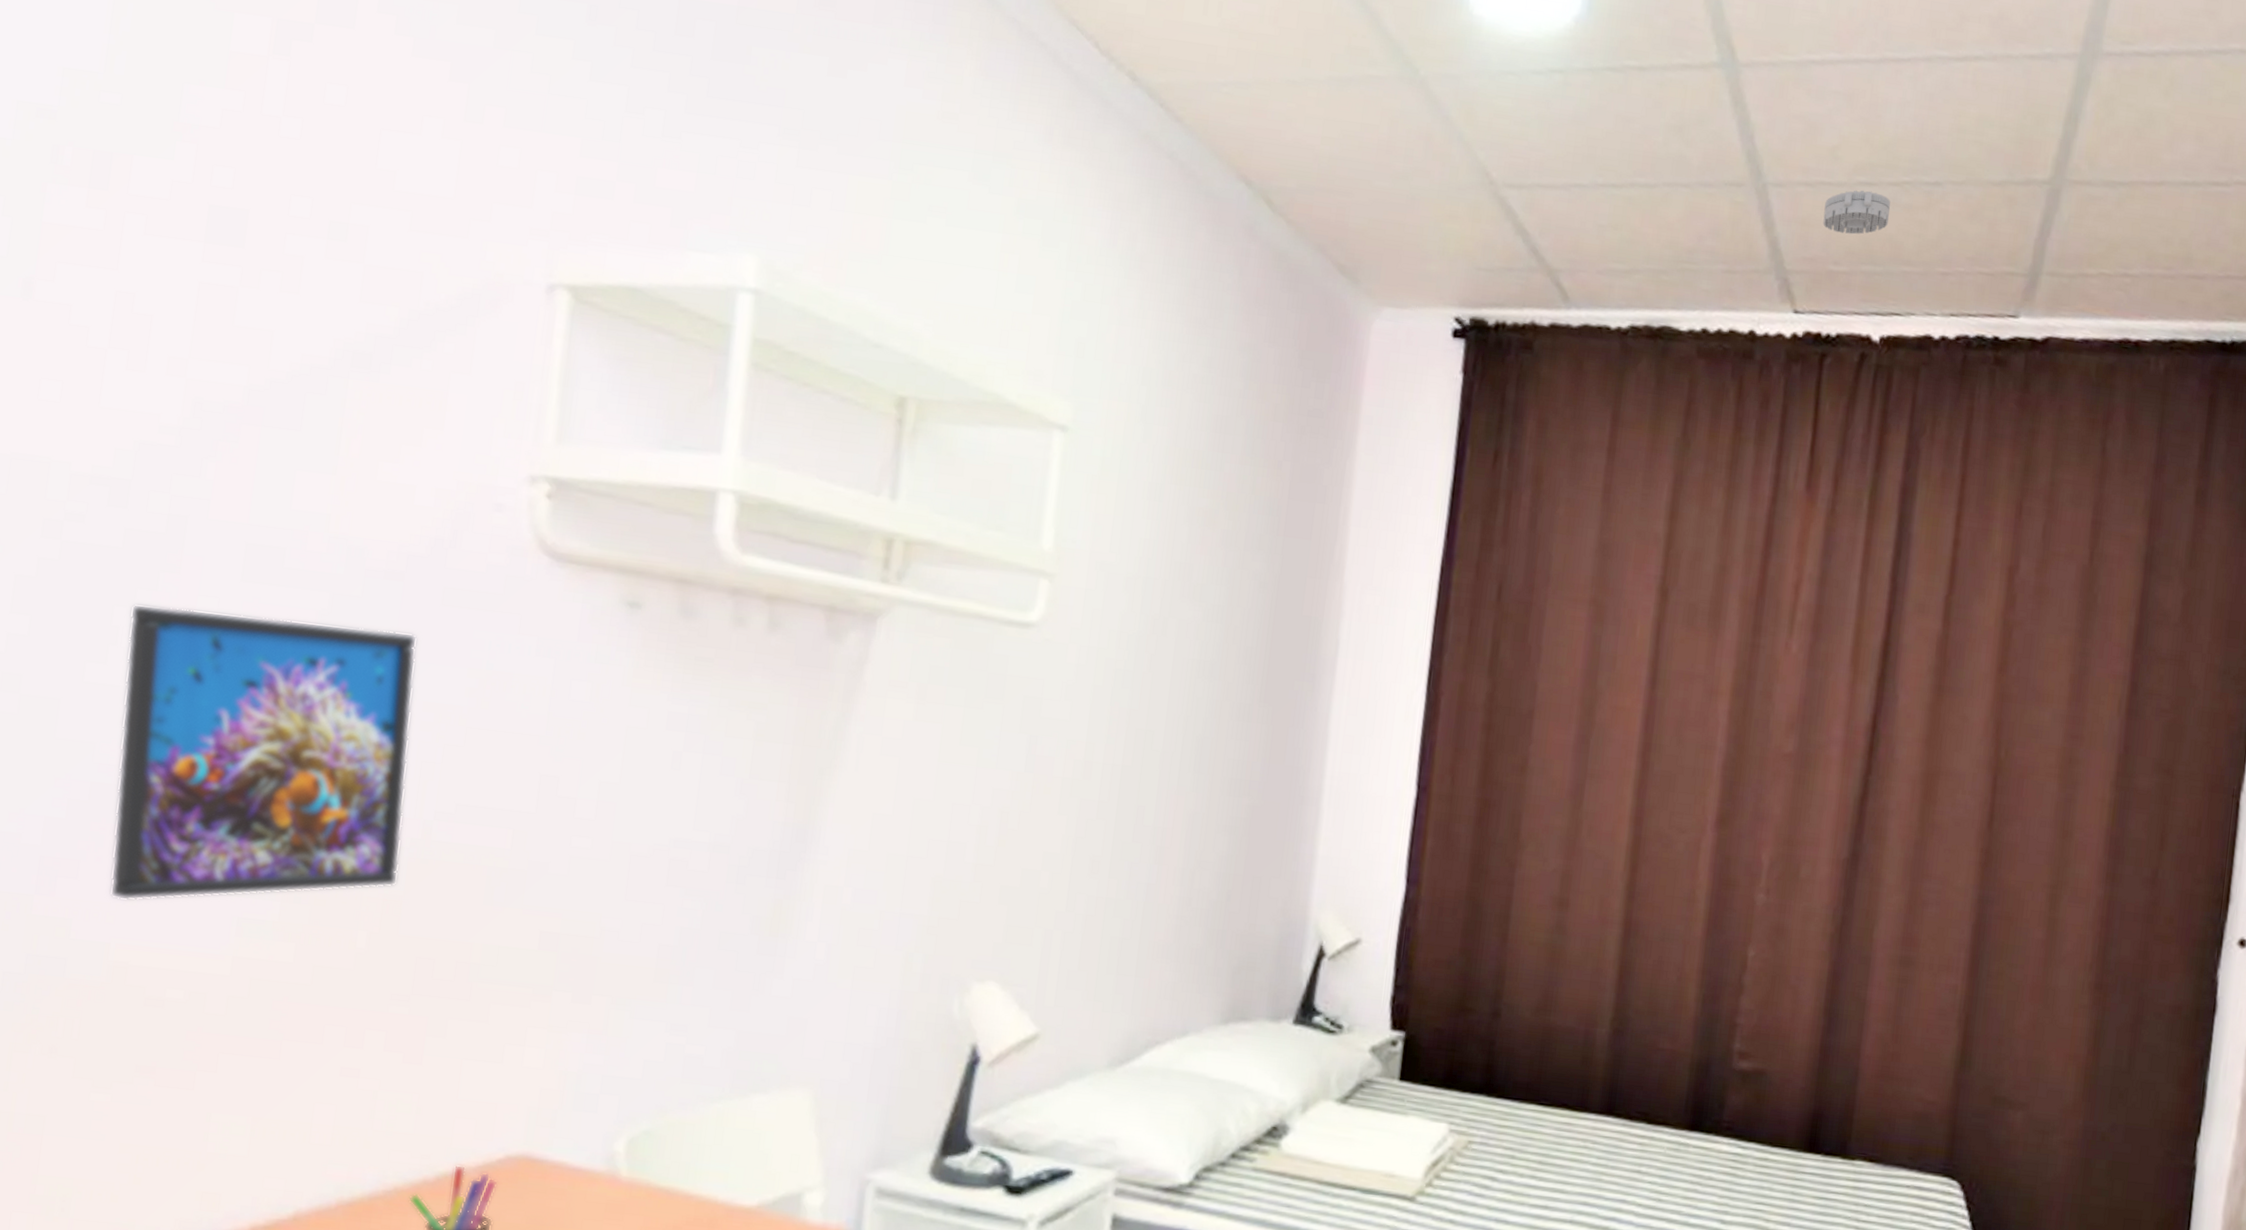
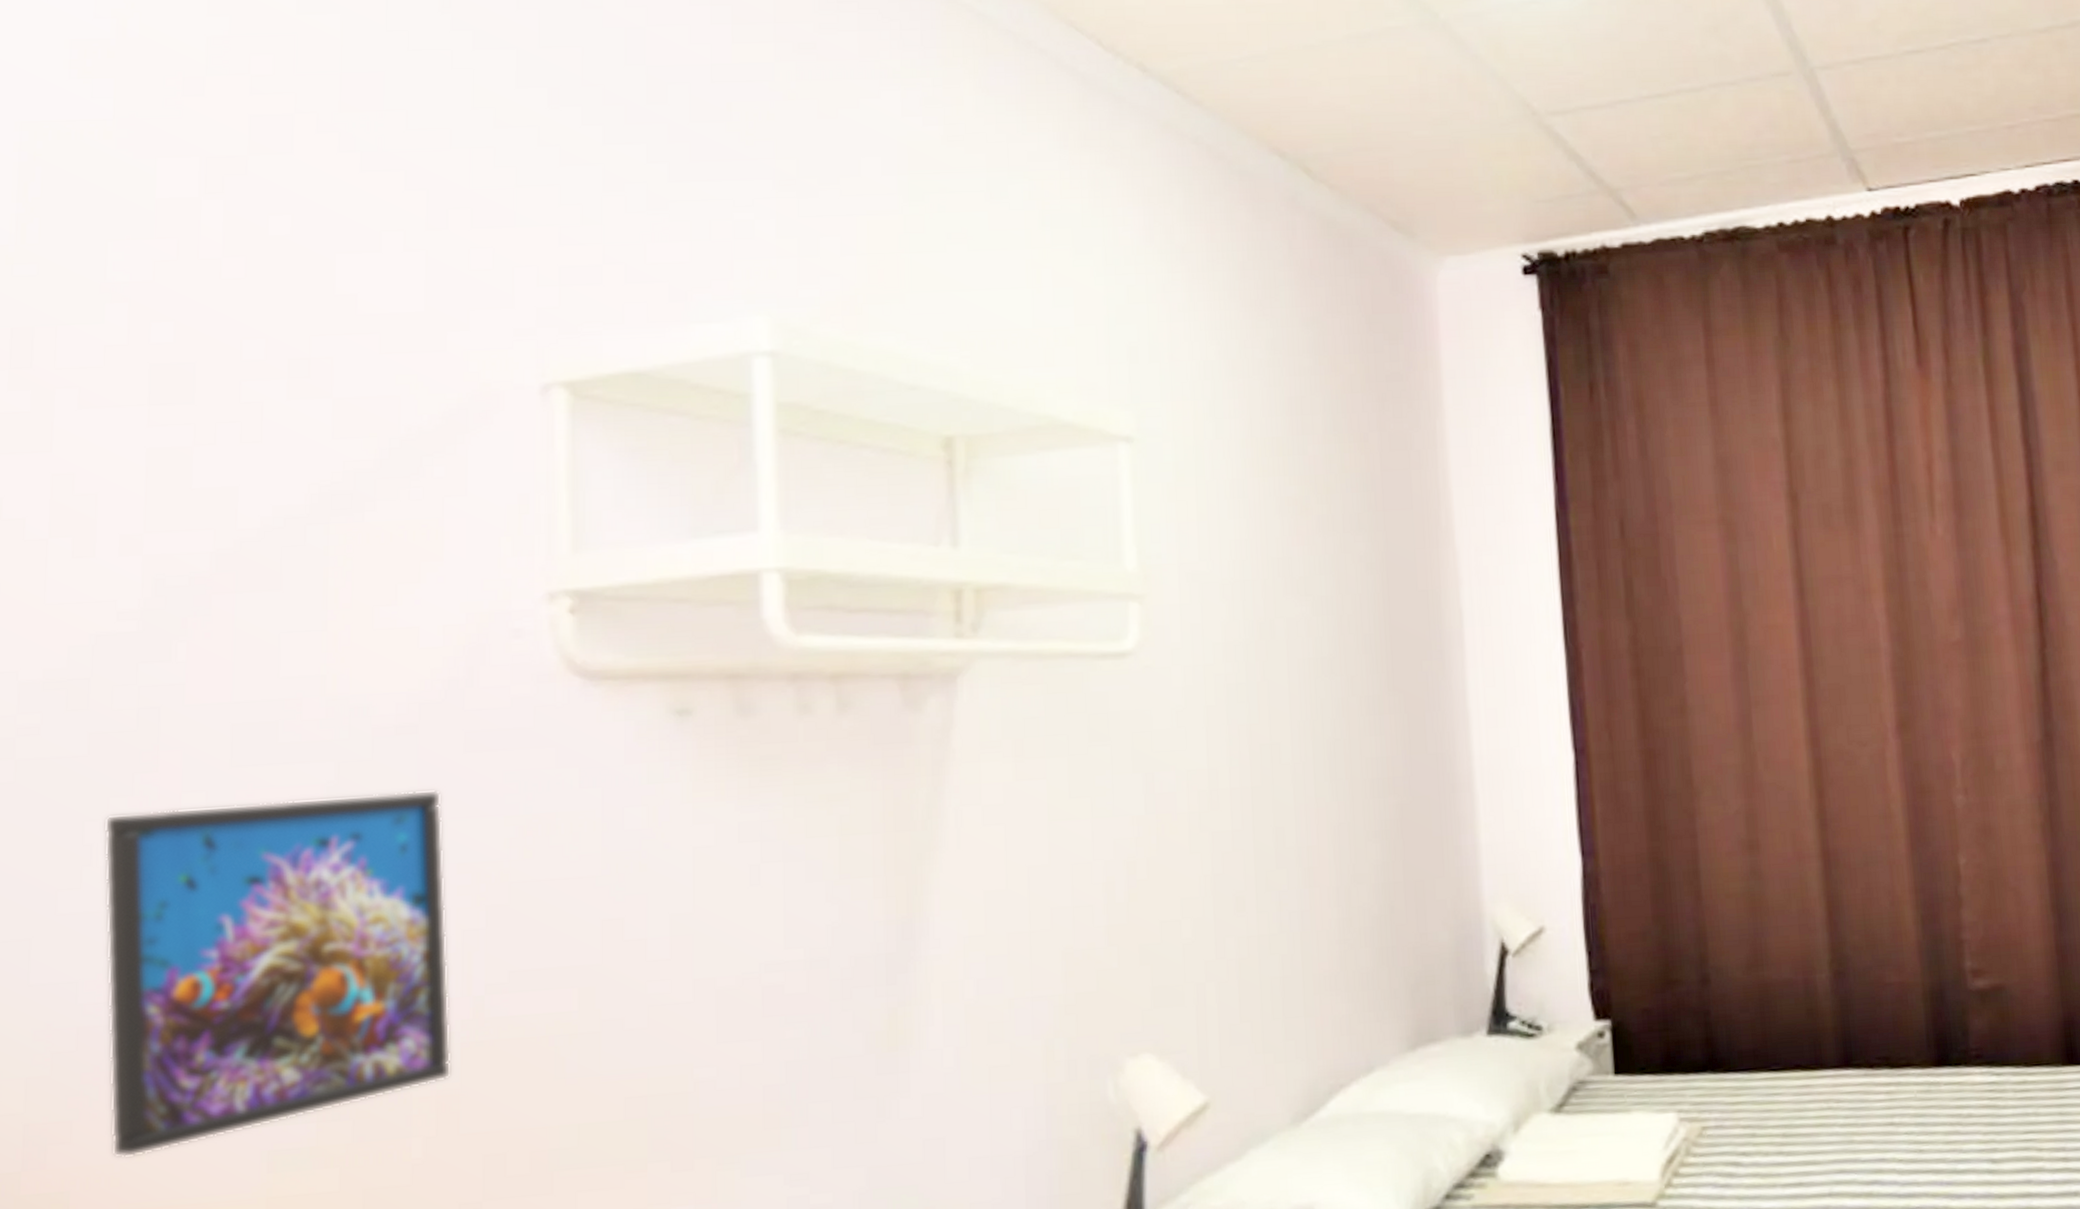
smoke detector: present [1823,190,1891,235] -> none [1876,58,1944,104]

